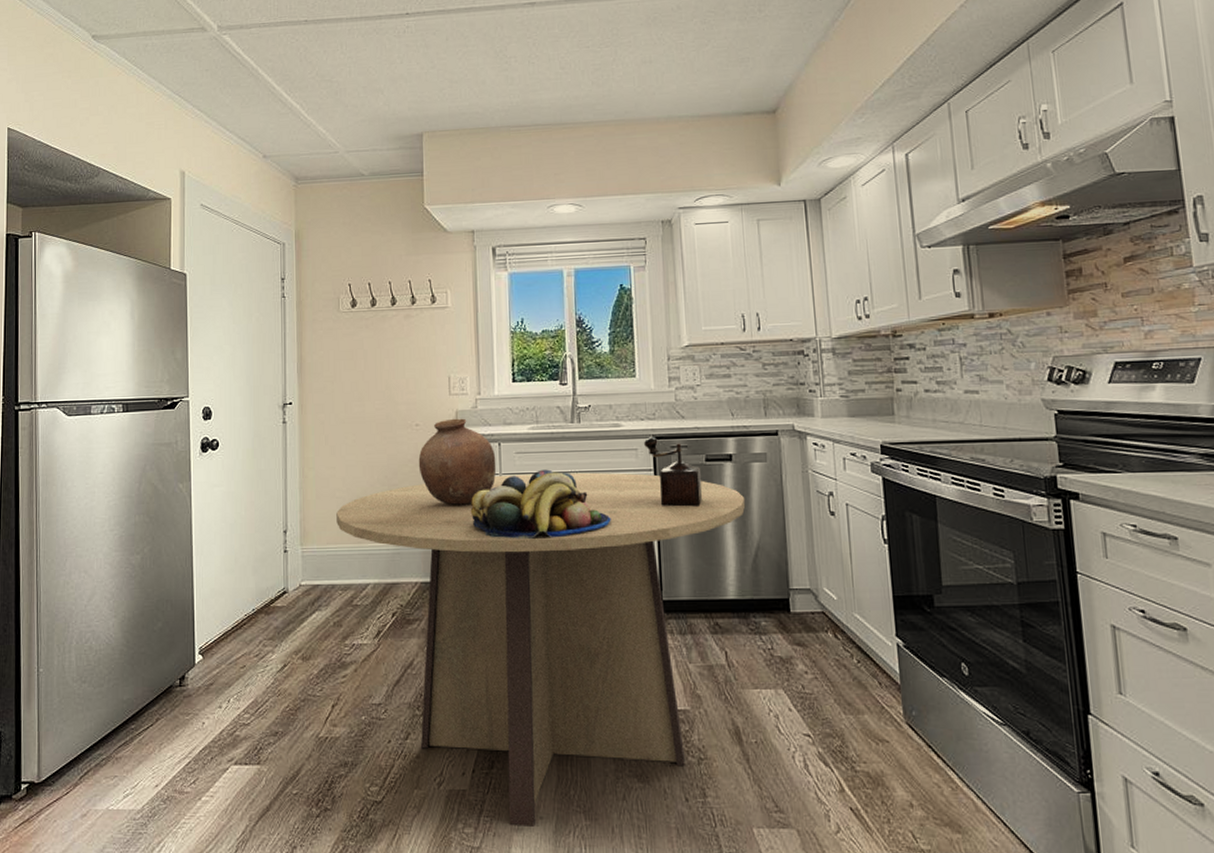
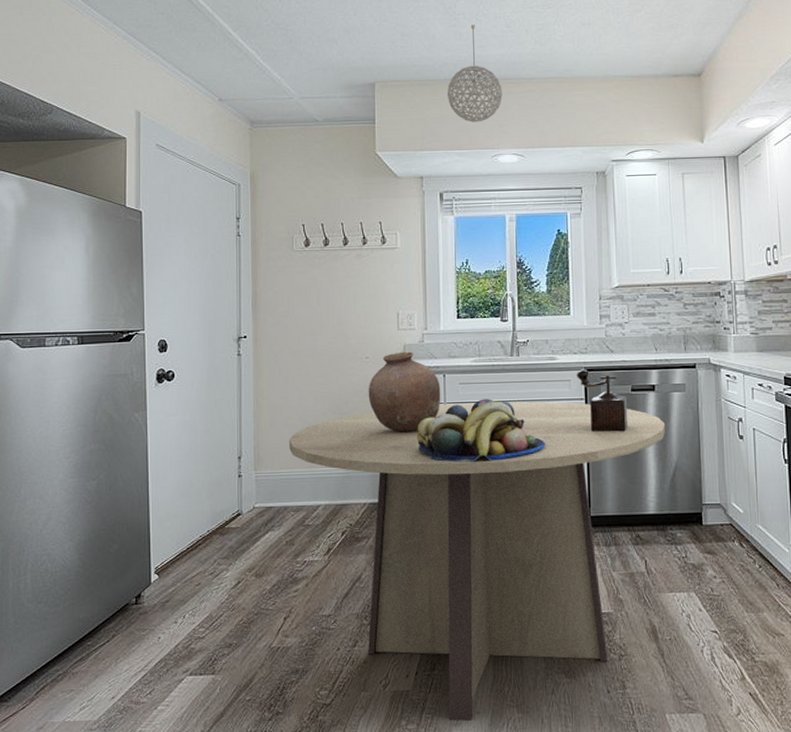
pendant light: none [498,68,558,172] -> present [447,25,503,122]

